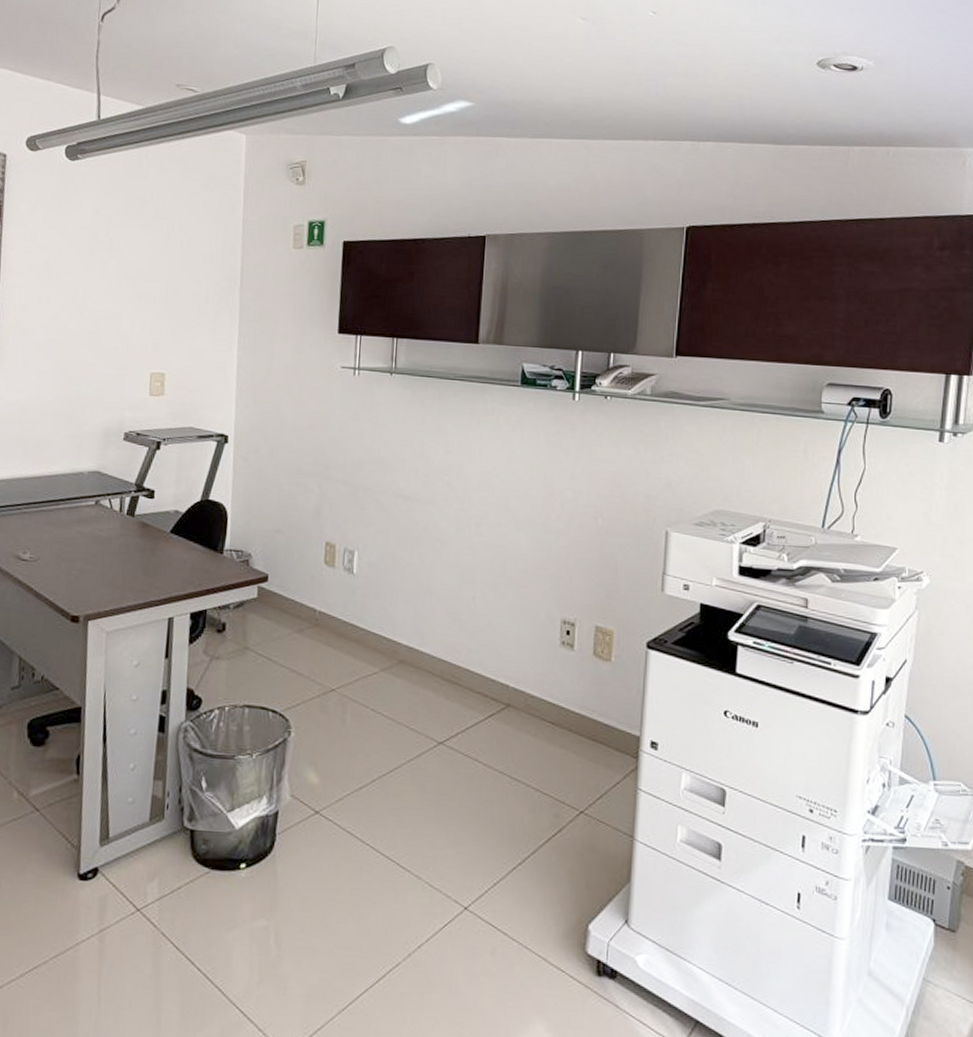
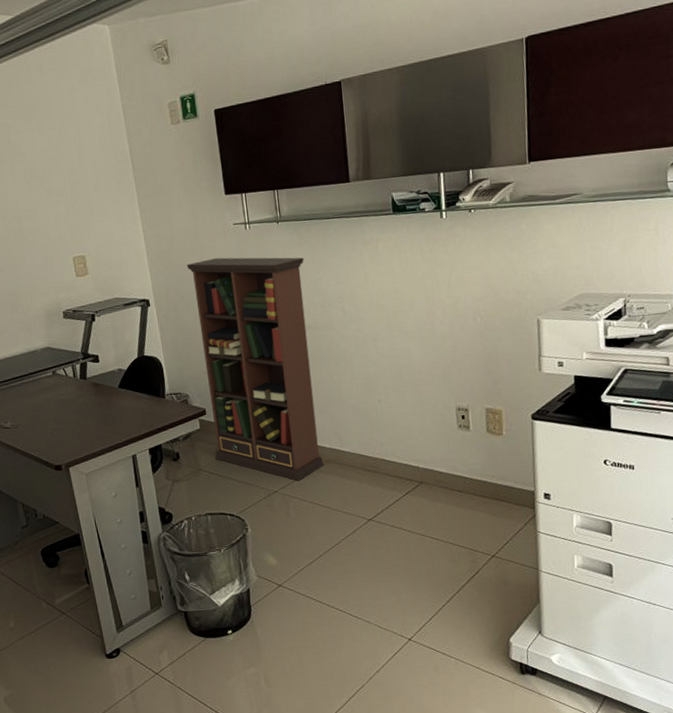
bookcase: none [267,401,414,681] -> present [186,257,325,481]

